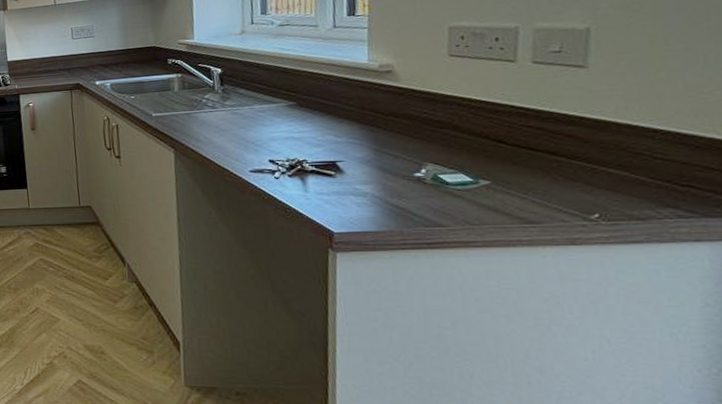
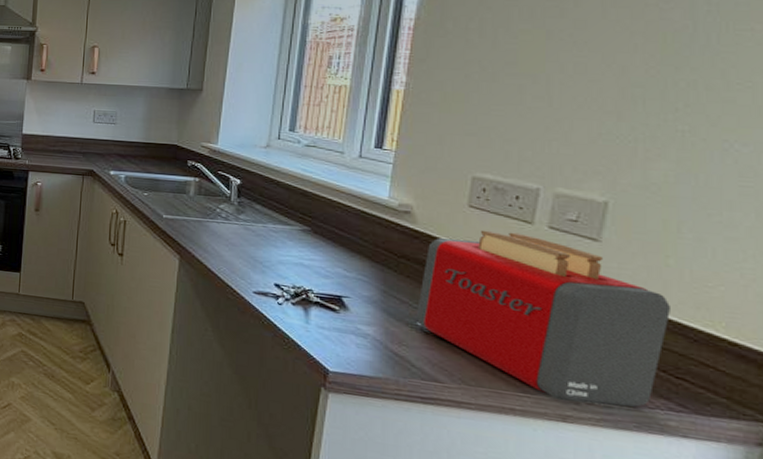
toaster: none [411,72,668,226] -> present [417,230,670,408]

